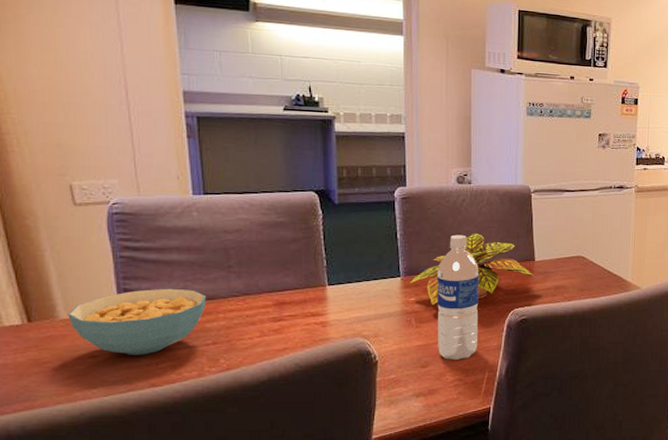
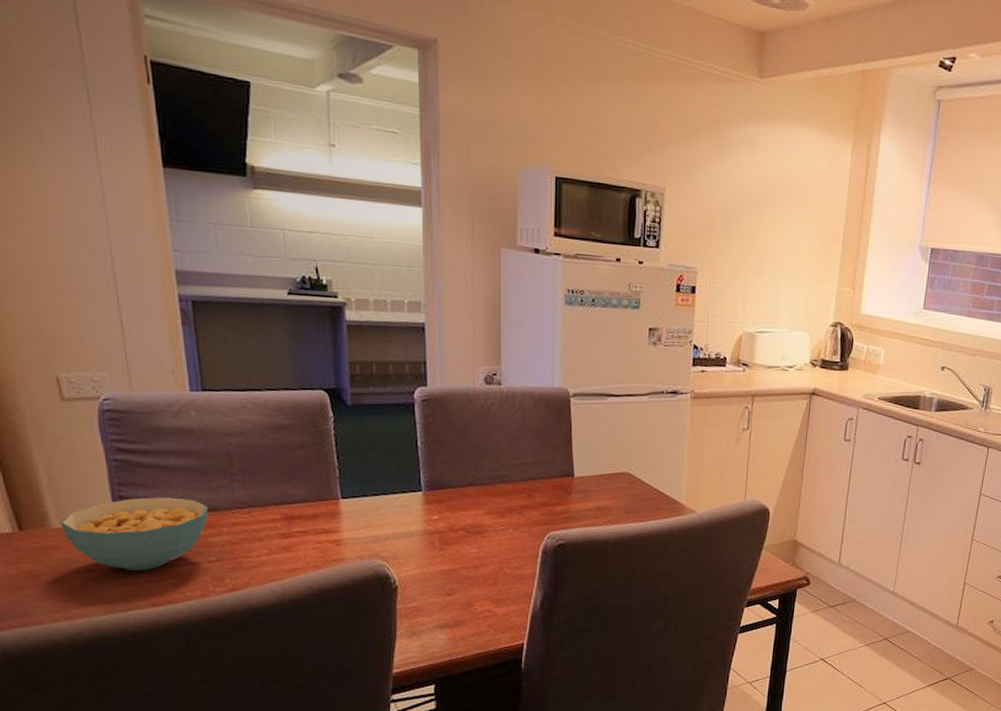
plant: present [409,233,534,306] -> none [432,442,573,525]
water bottle: present [437,234,479,361] -> none [463,444,511,589]

